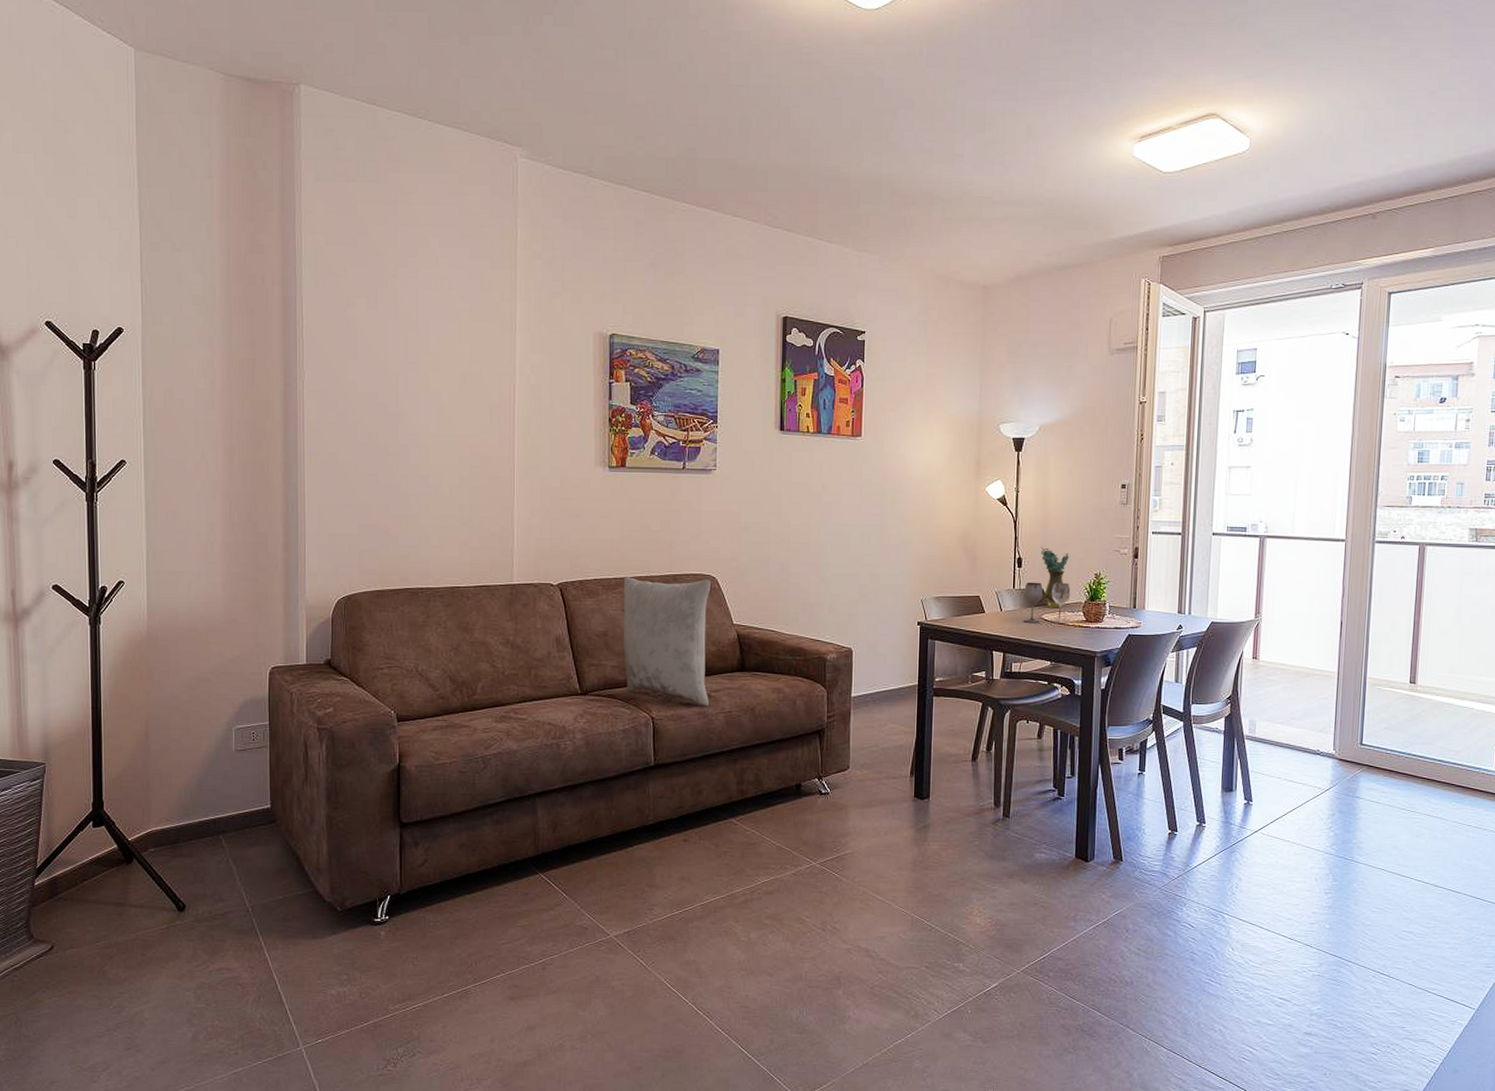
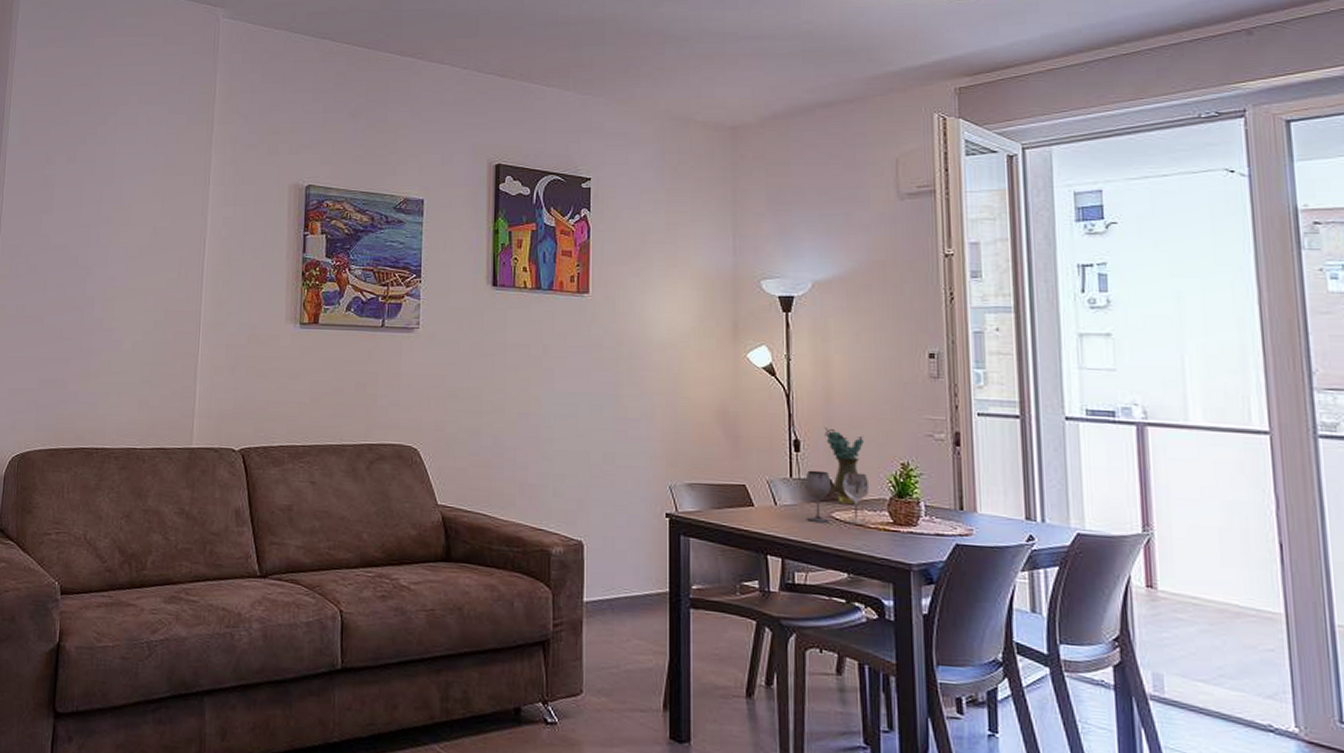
pillow: present [624,576,711,707] -> none [310,443,411,602]

